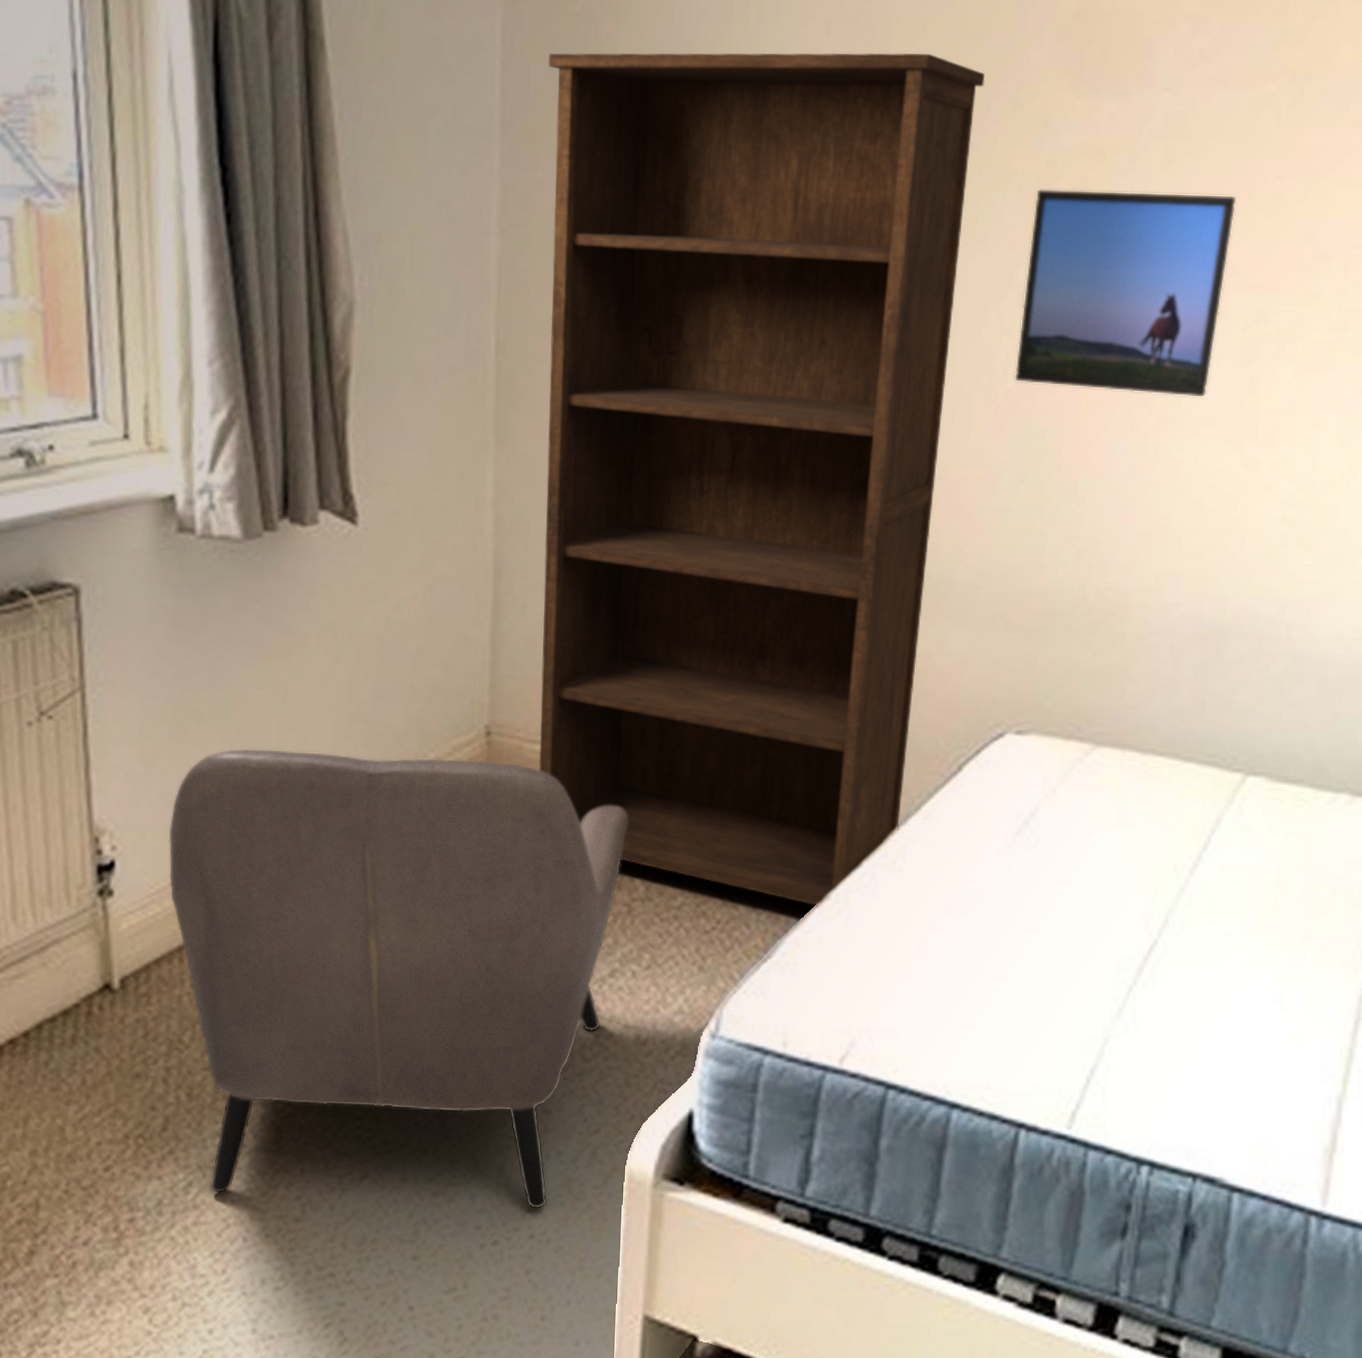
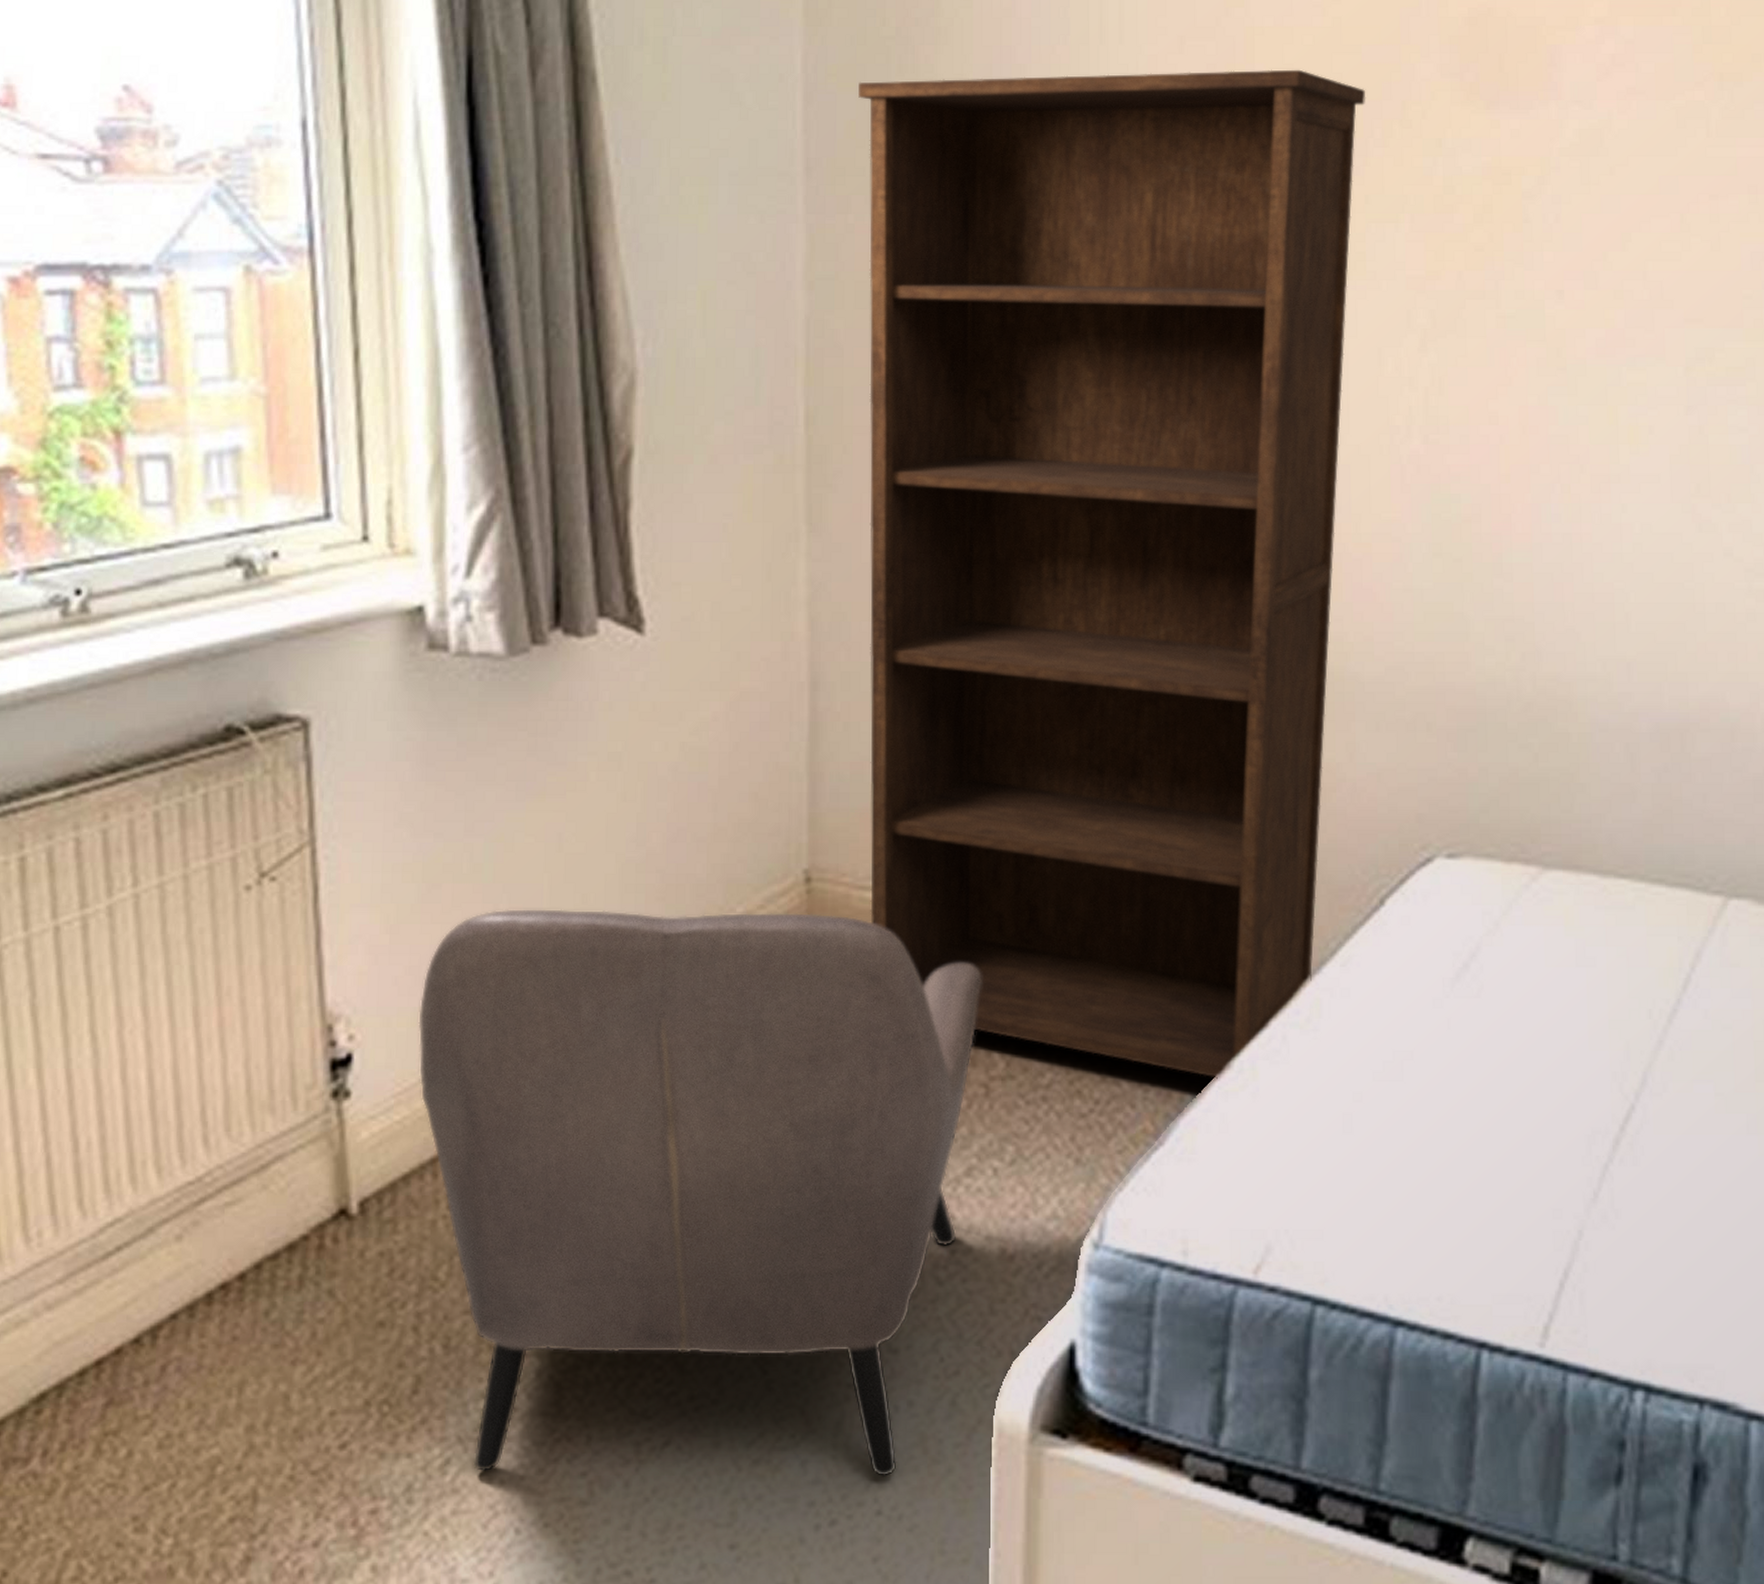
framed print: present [1014,188,1237,397] -> none [1419,217,1667,451]

